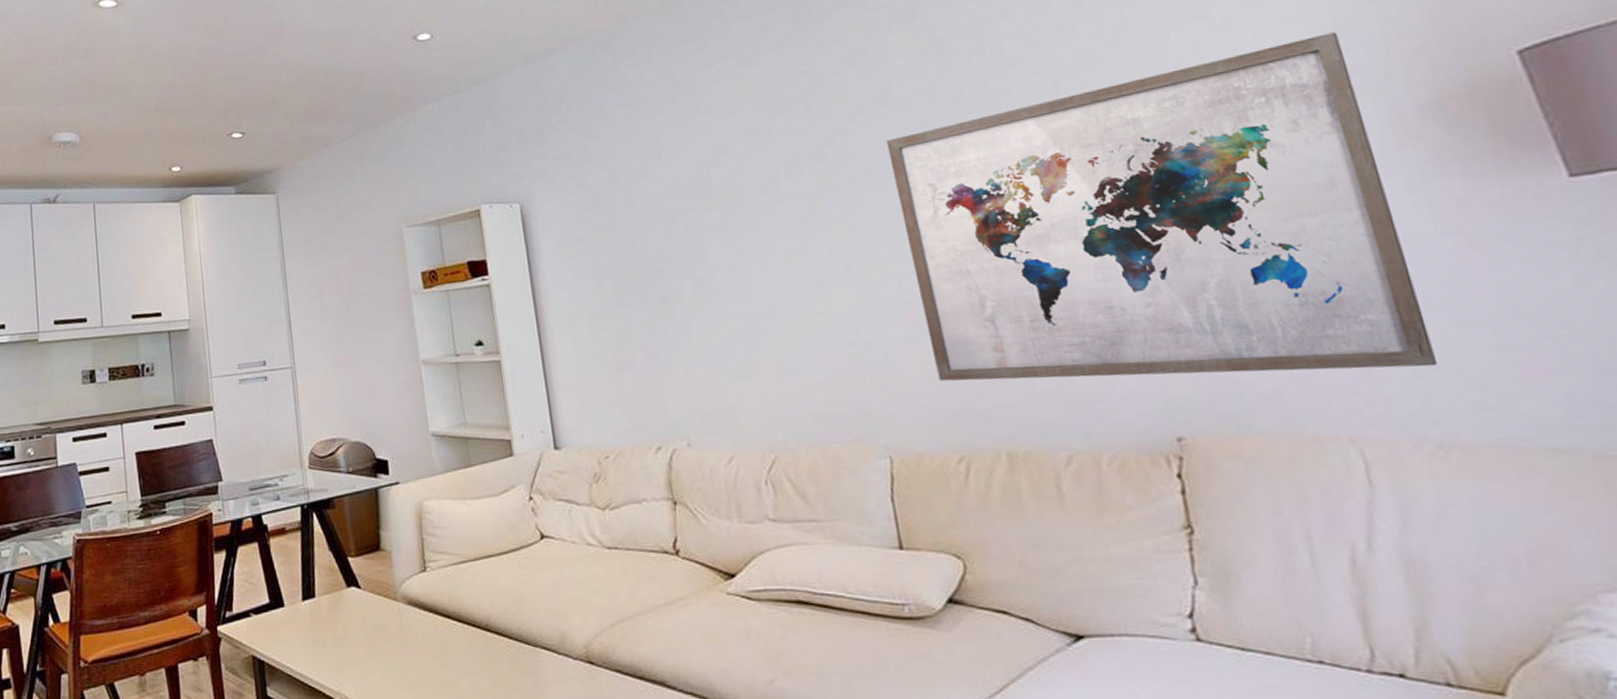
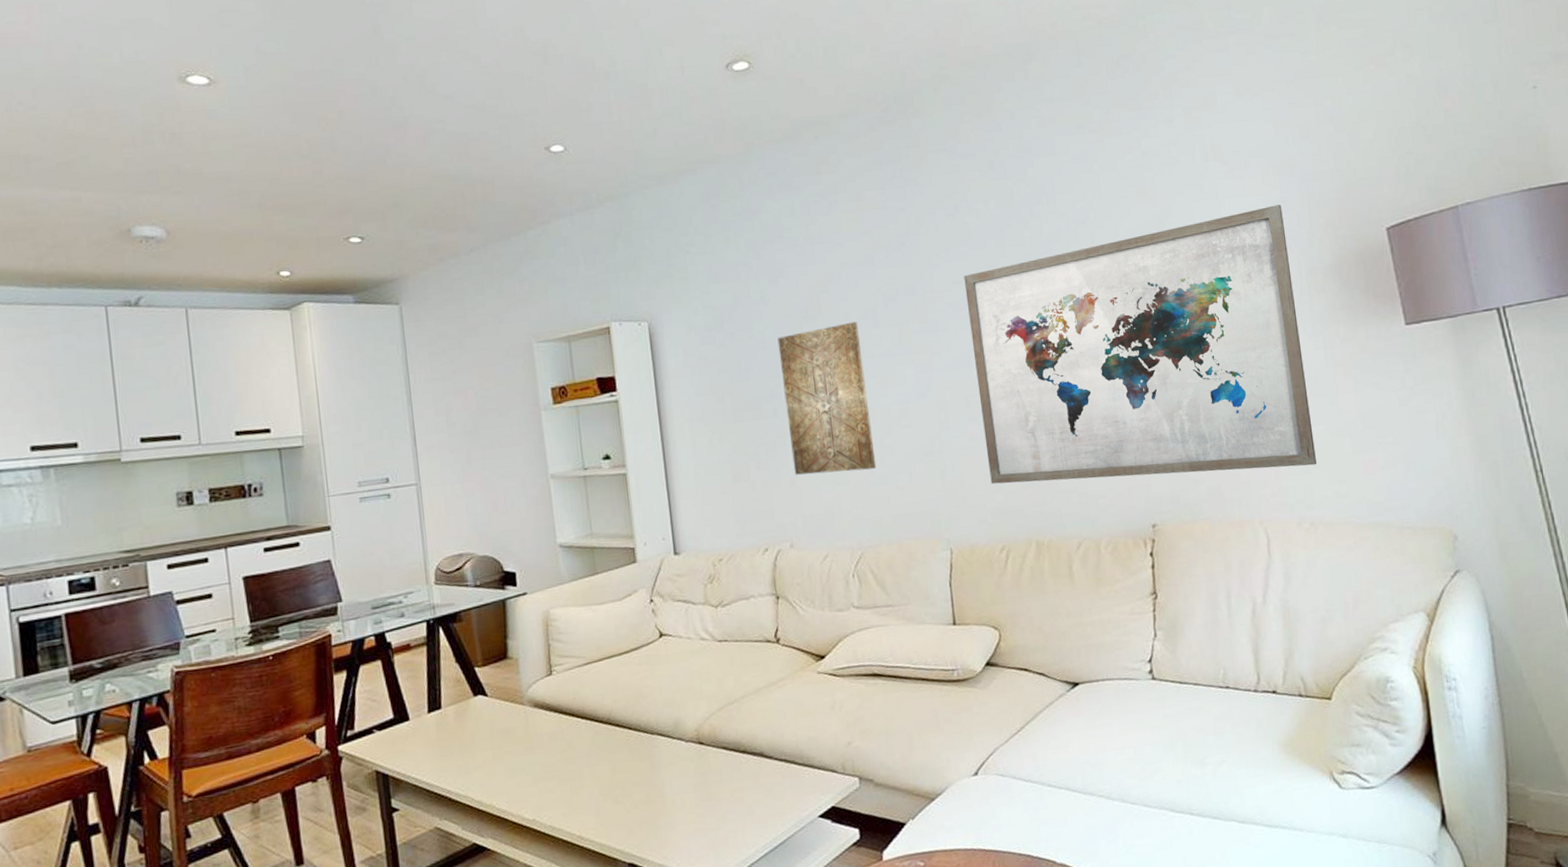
wall art: none [663,196,789,366] -> present [777,322,877,475]

